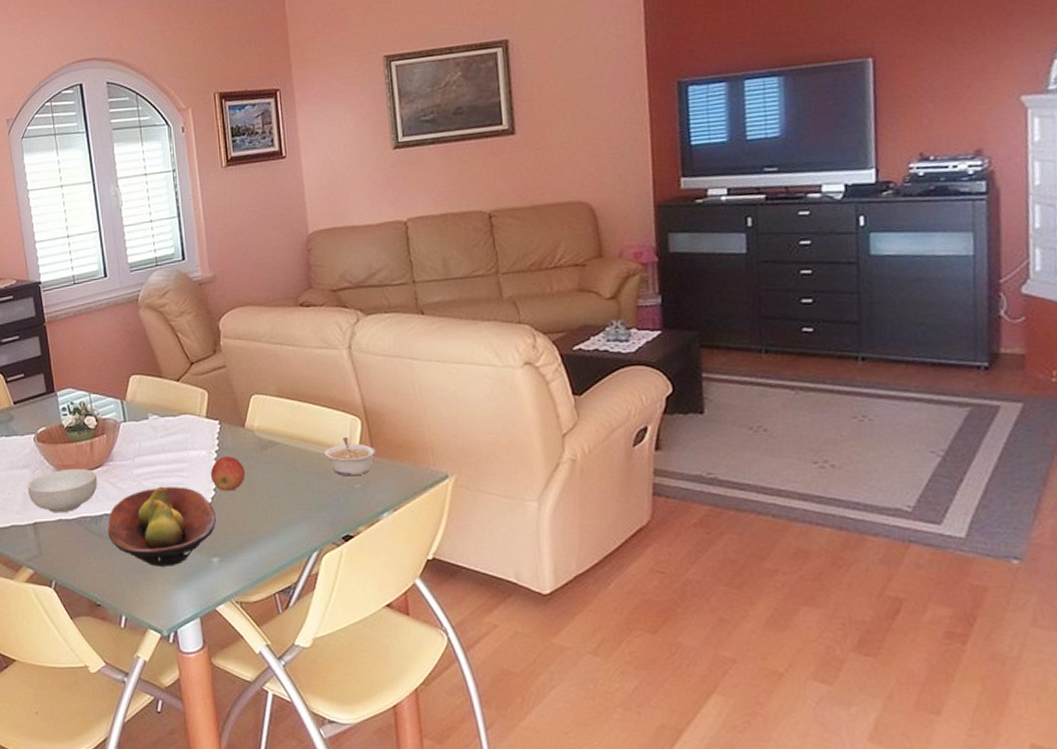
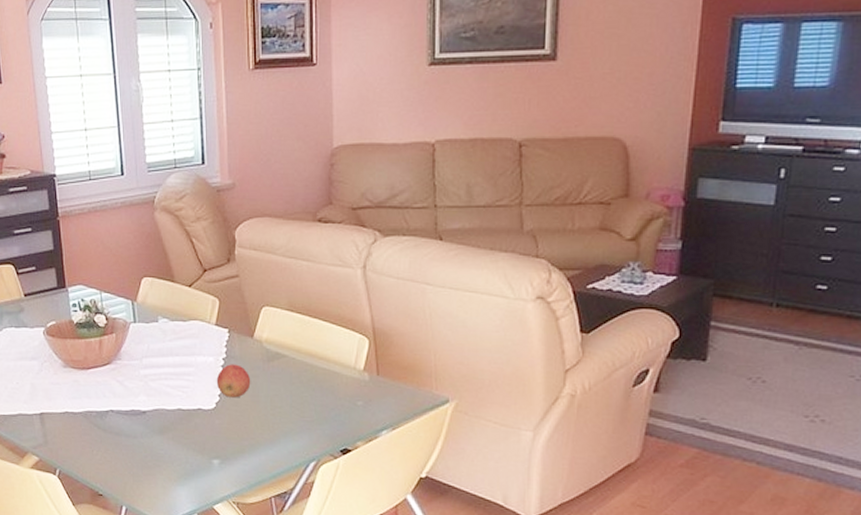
cereal bowl: present [27,468,98,513] -> none [35,364,105,406]
fruit bowl: present [108,486,216,567] -> none [113,388,219,465]
legume: present [325,436,376,477] -> none [330,354,381,394]

